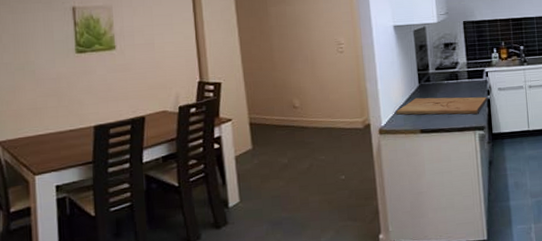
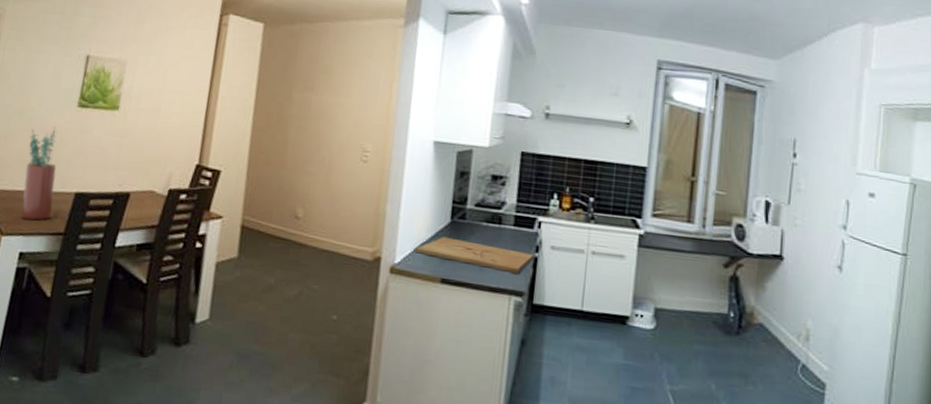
vase: none [37,74,77,158] -> present [21,126,57,222]

